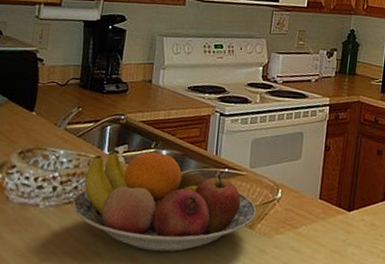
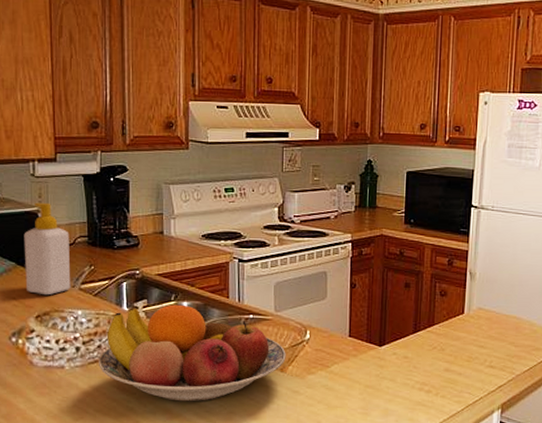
soap bottle: none [14,42,63,133] -> present [24,202,71,296]

